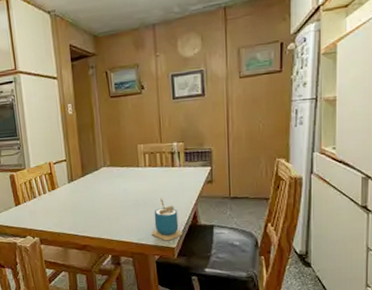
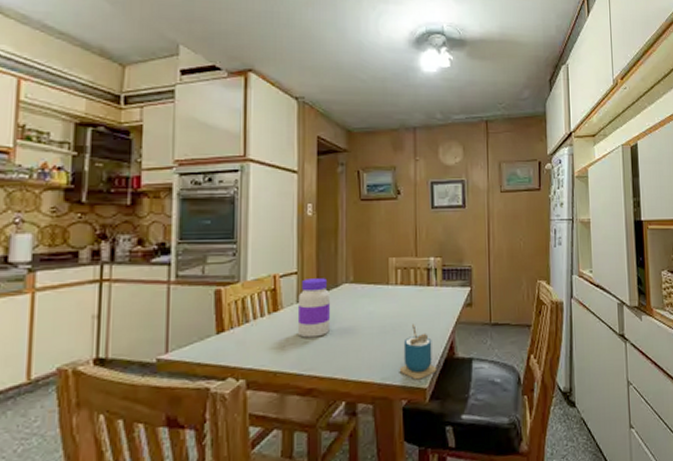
jar: none [69,163,95,209] -> present [297,278,330,338]

